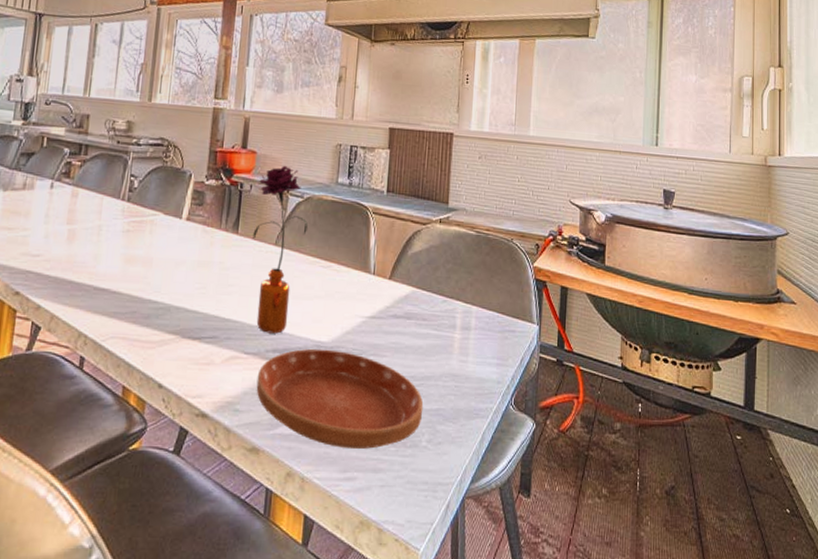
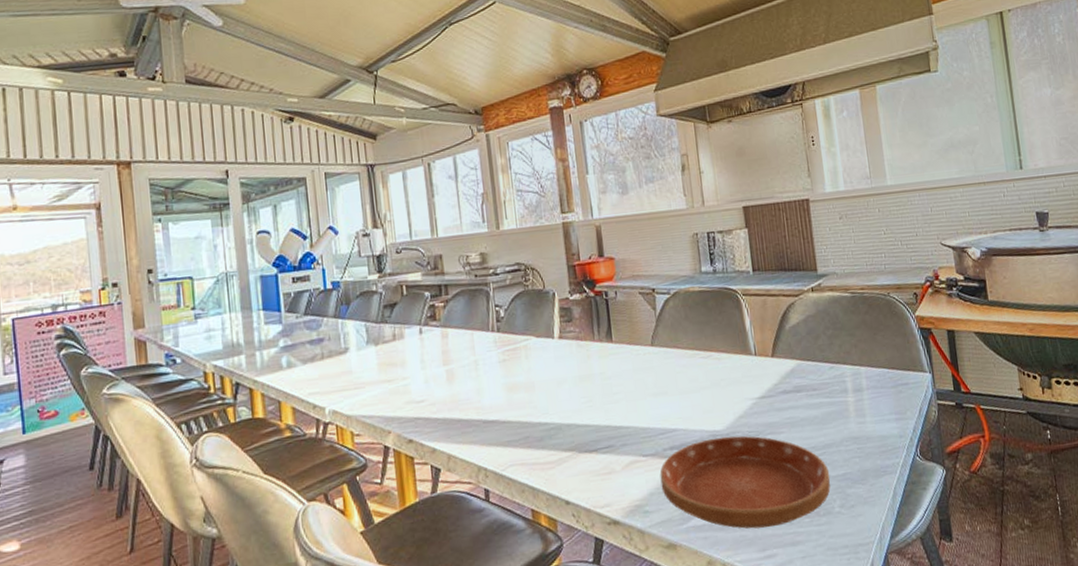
flower: present [253,165,308,334] -> none [623,265,680,433]

